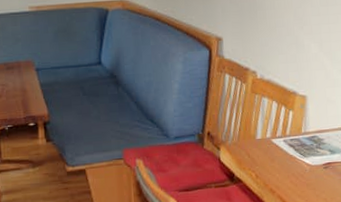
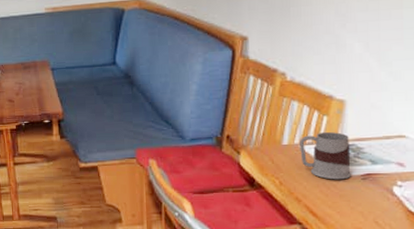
mug: none [270,125,316,170] -> present [298,132,352,180]

